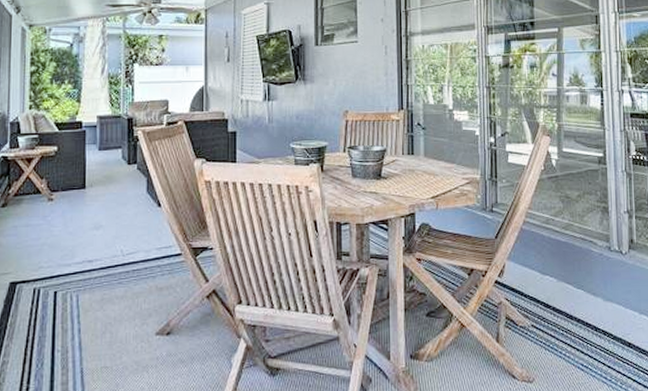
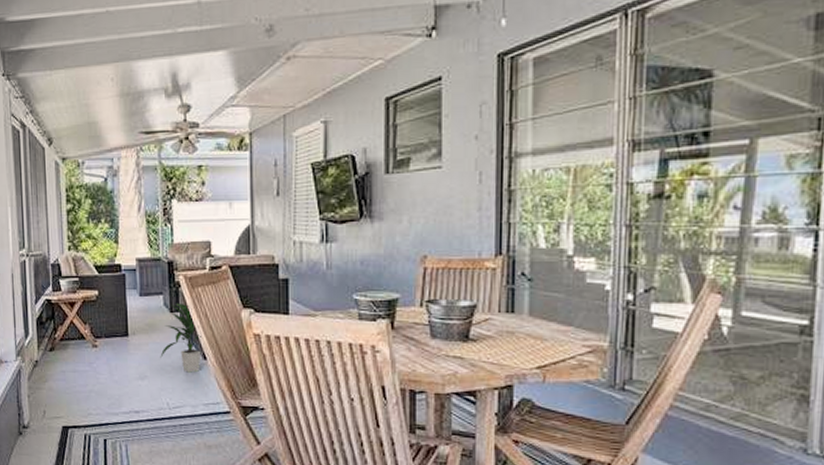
indoor plant: none [116,155,157,220] -> present [160,303,202,373]

